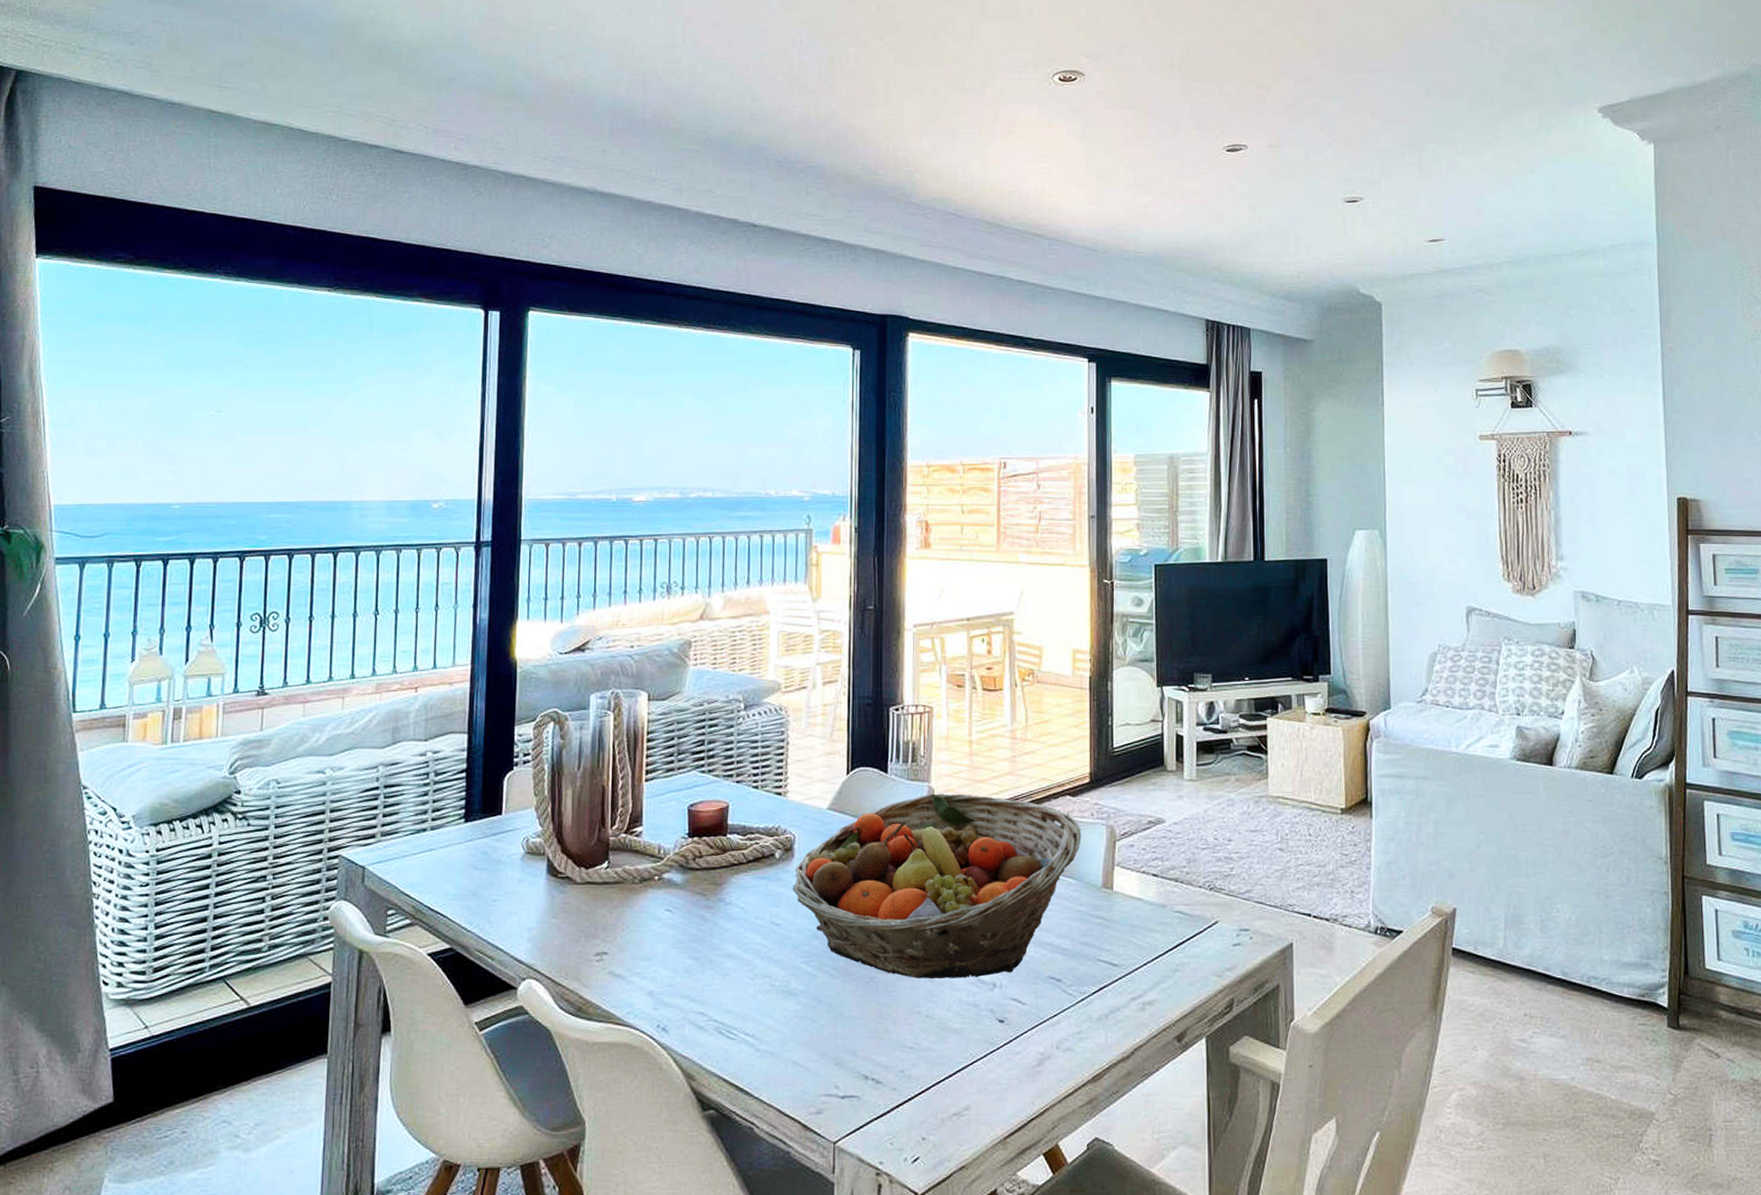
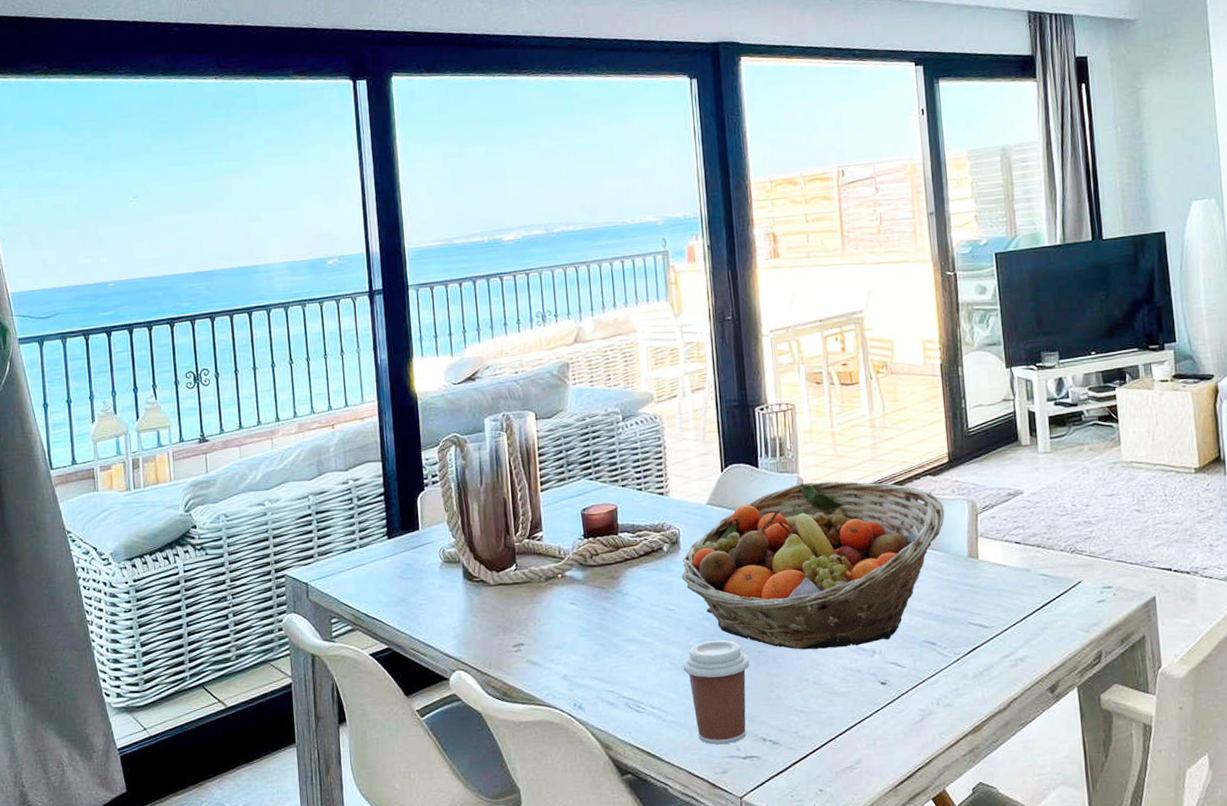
coffee cup: none [784,963,858,1082] -> present [682,640,750,746]

